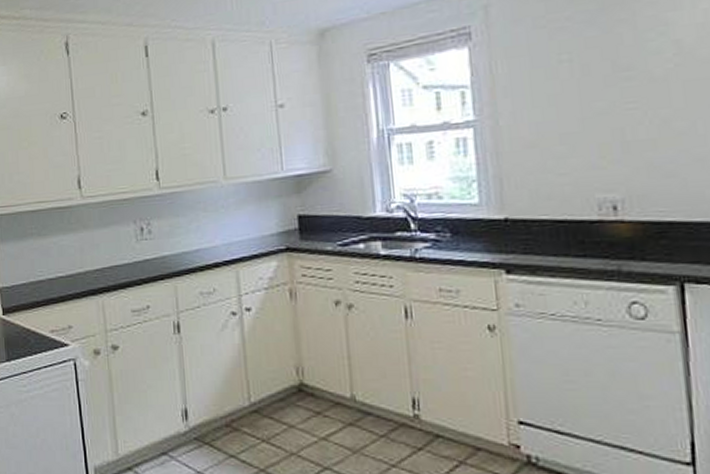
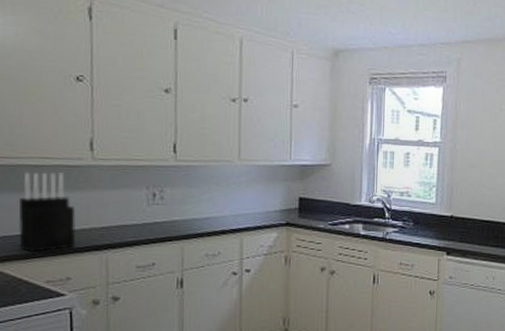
knife block: none [21,215,74,302] -> present [18,171,76,253]

